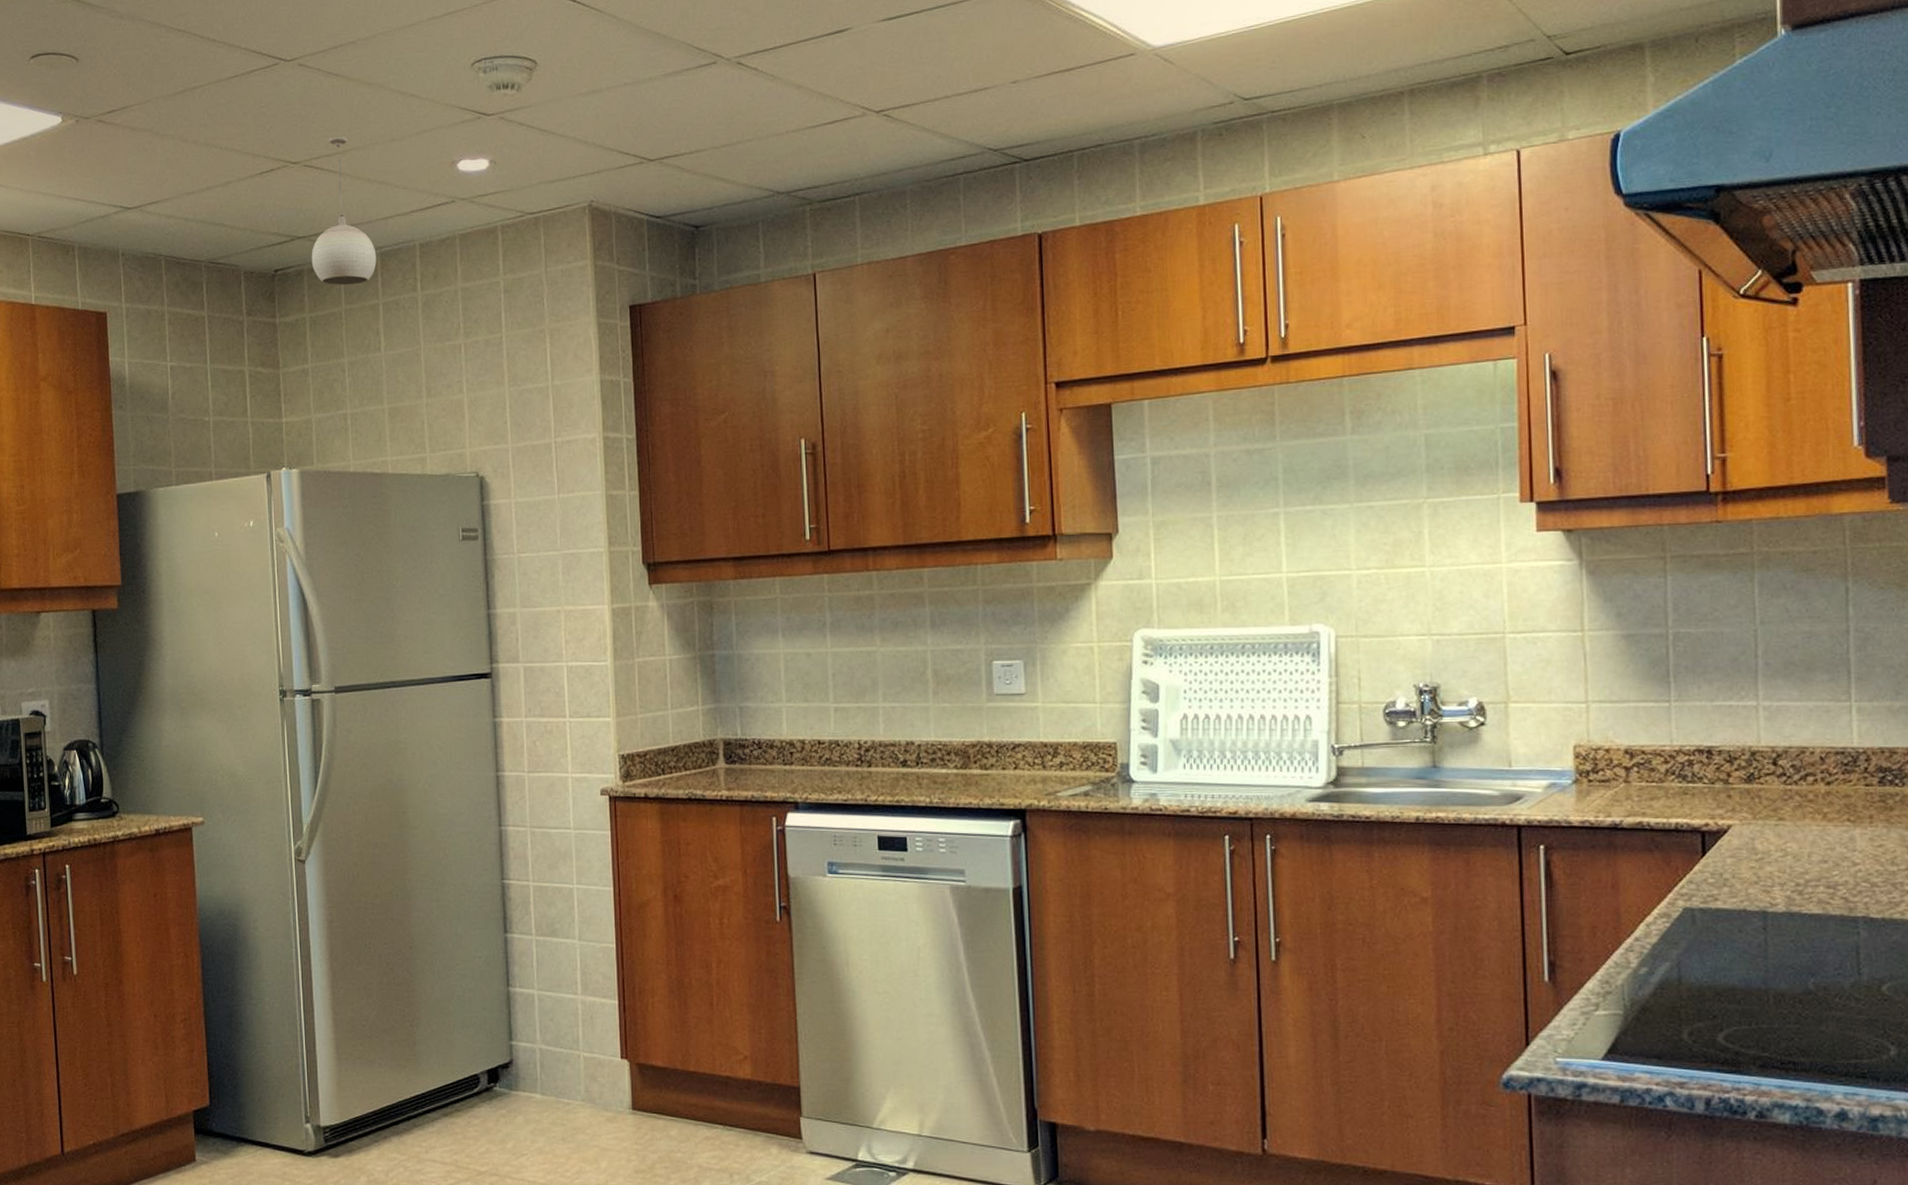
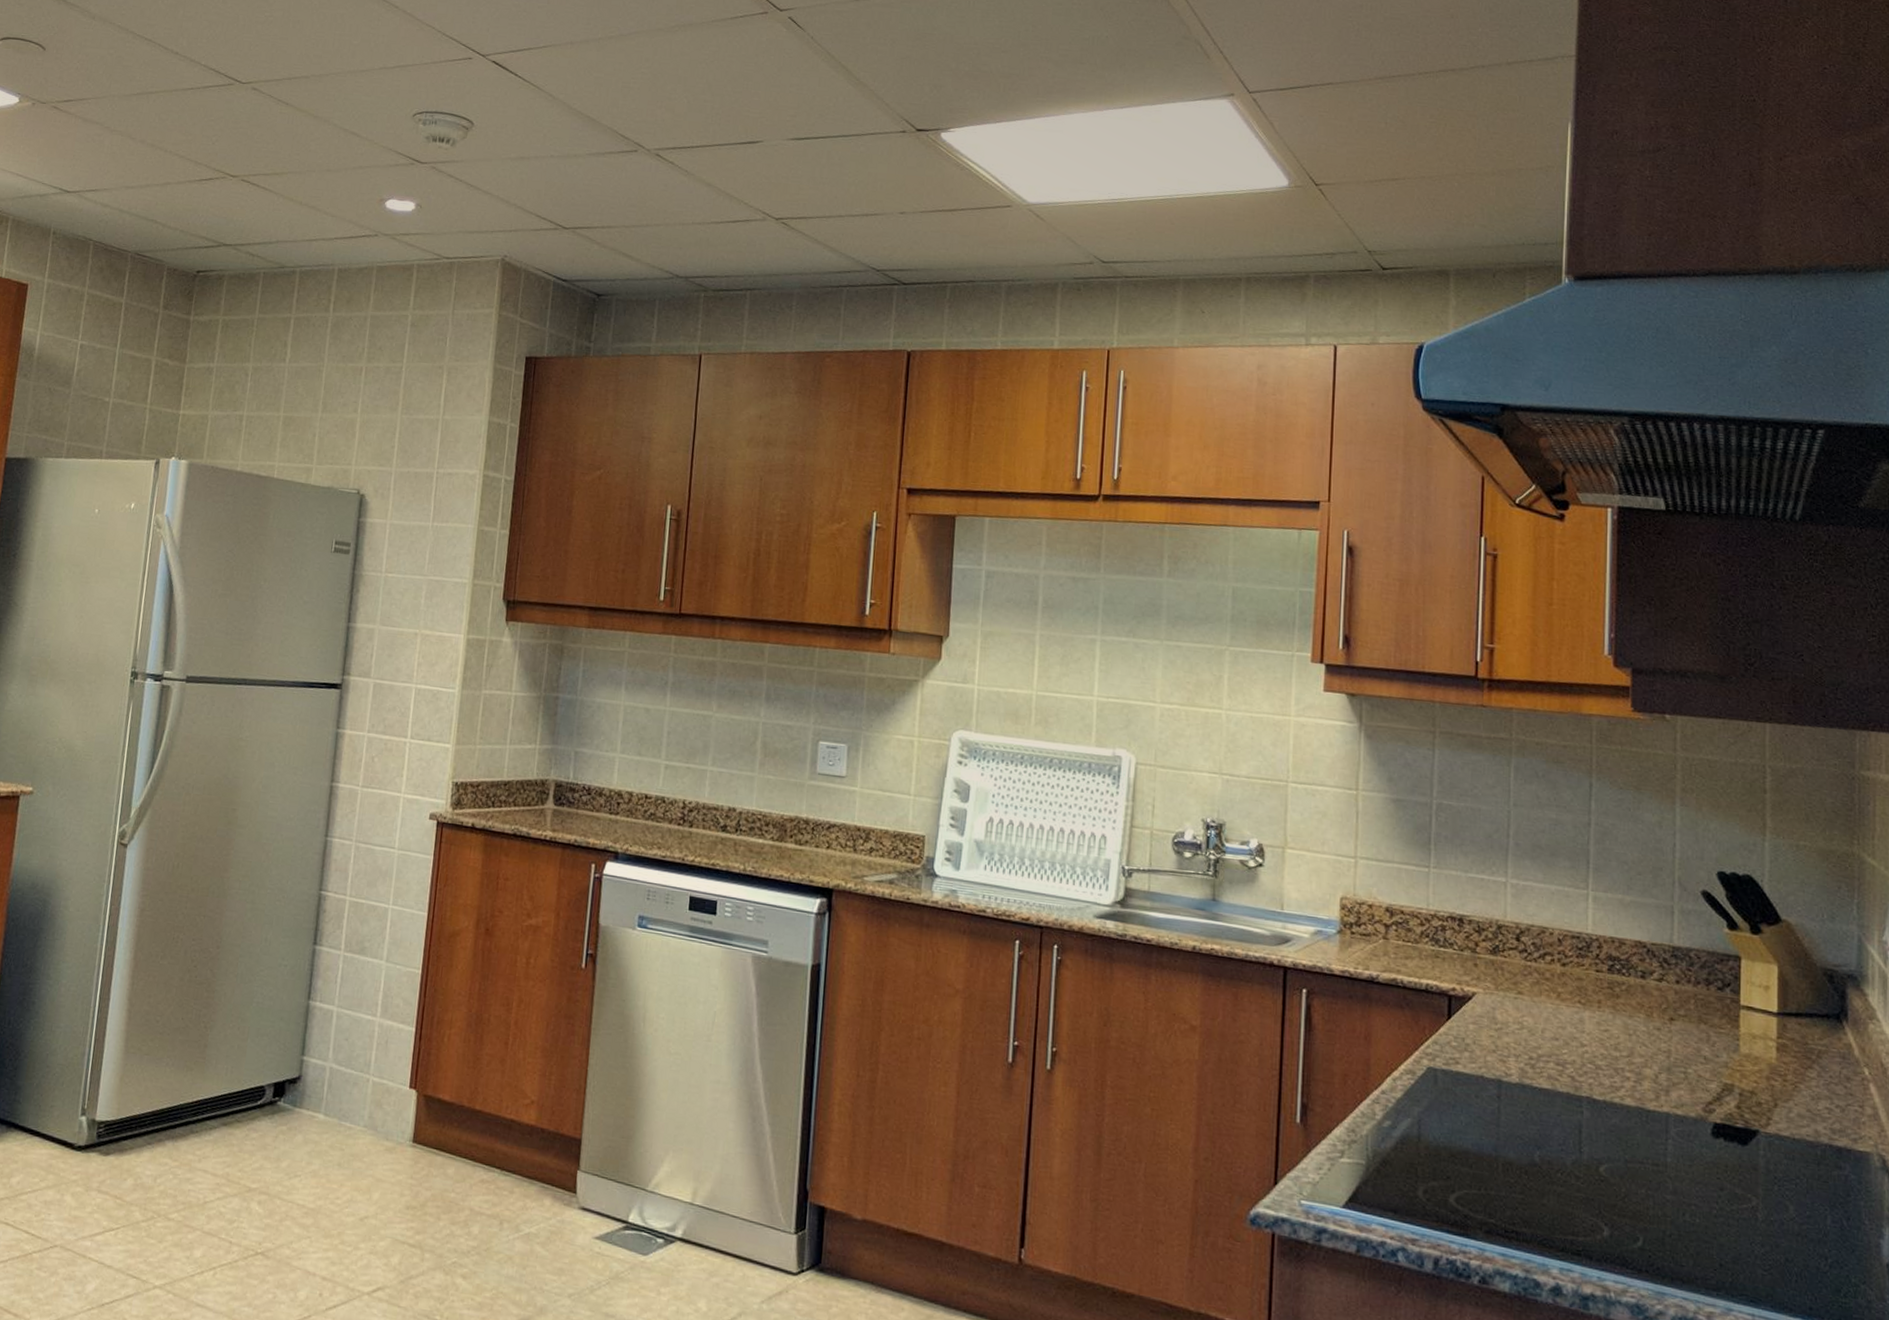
pendant light: present [311,136,377,286] -> none [233,158,297,297]

